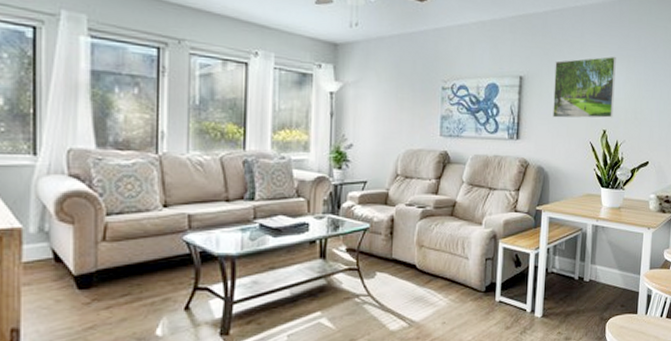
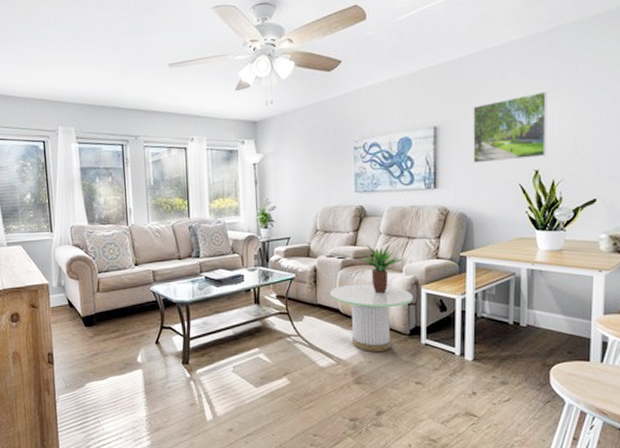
side table: none [407,237,491,311] -> present [330,284,414,352]
potted plant: none [441,192,484,248] -> present [360,243,403,294]

